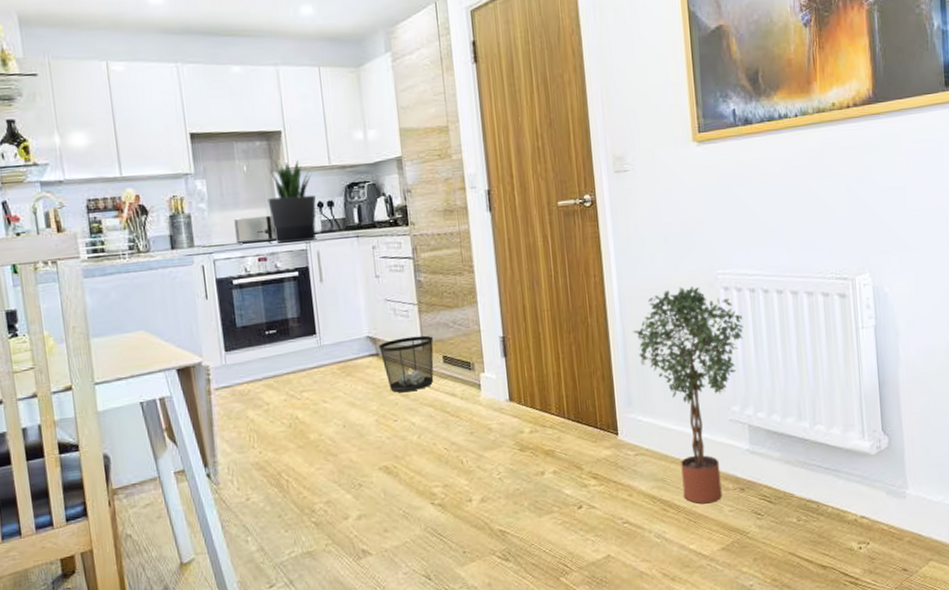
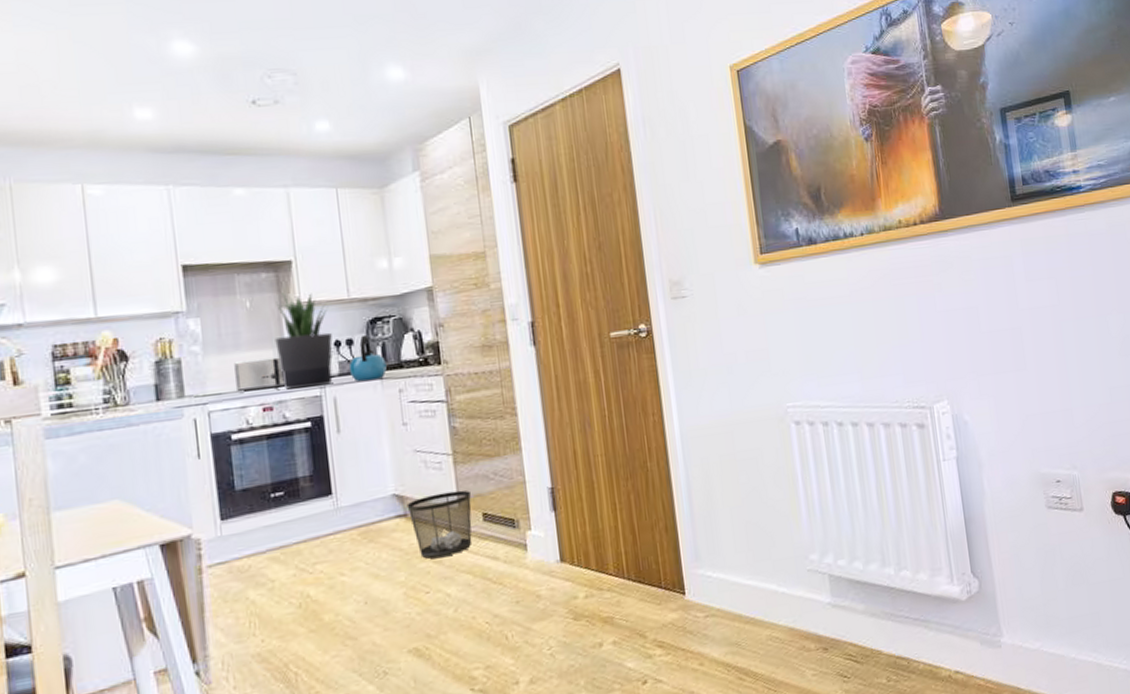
kettle: none [329,197,362,239] -> present [348,334,387,382]
potted tree: present [633,286,743,504] -> none [698,422,818,670]

